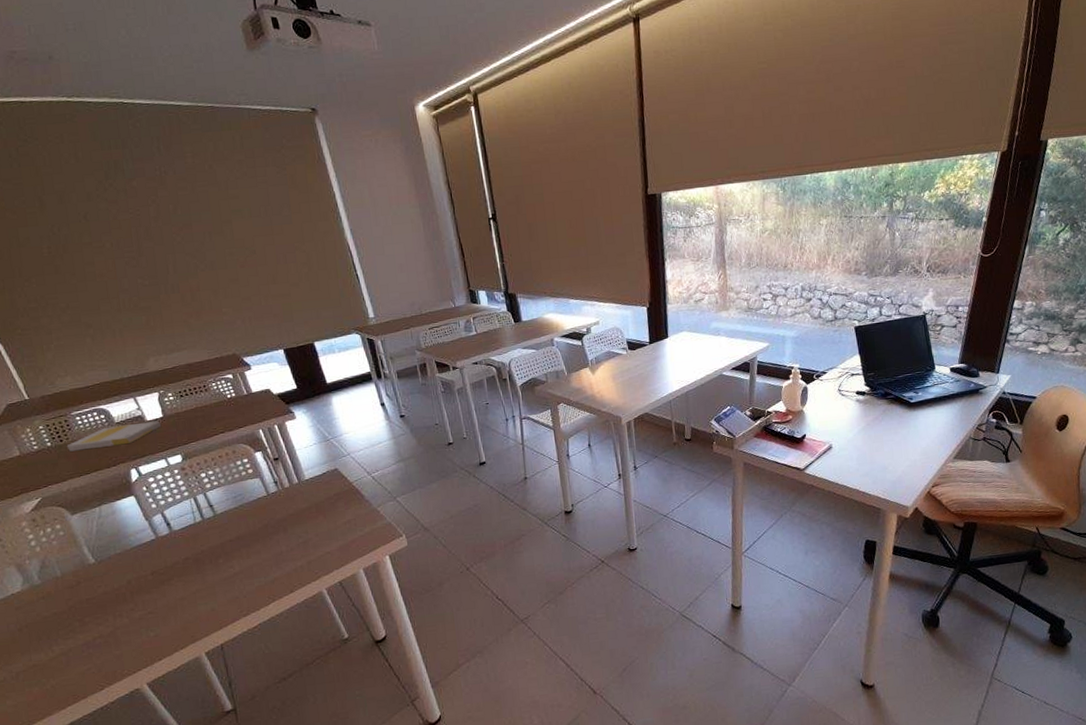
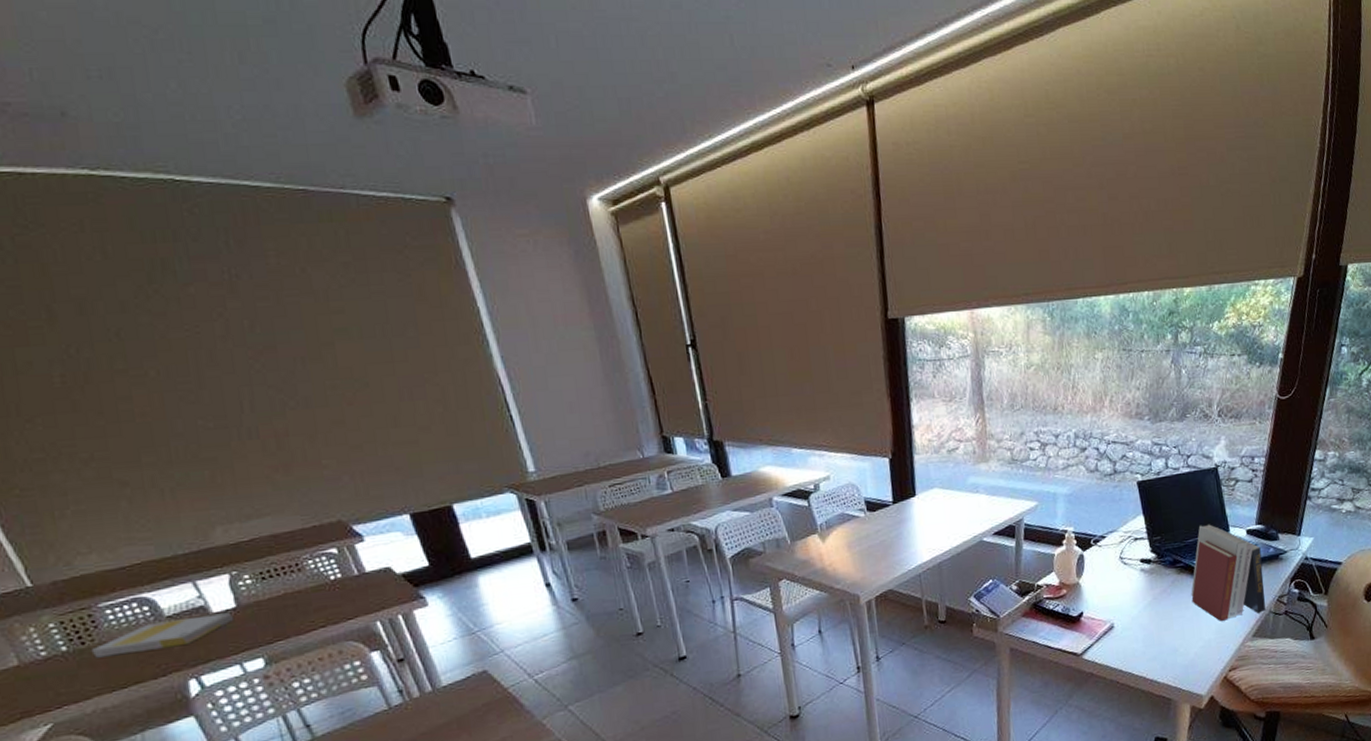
books: none [900,363,966,445] -> present [1191,524,1266,621]

